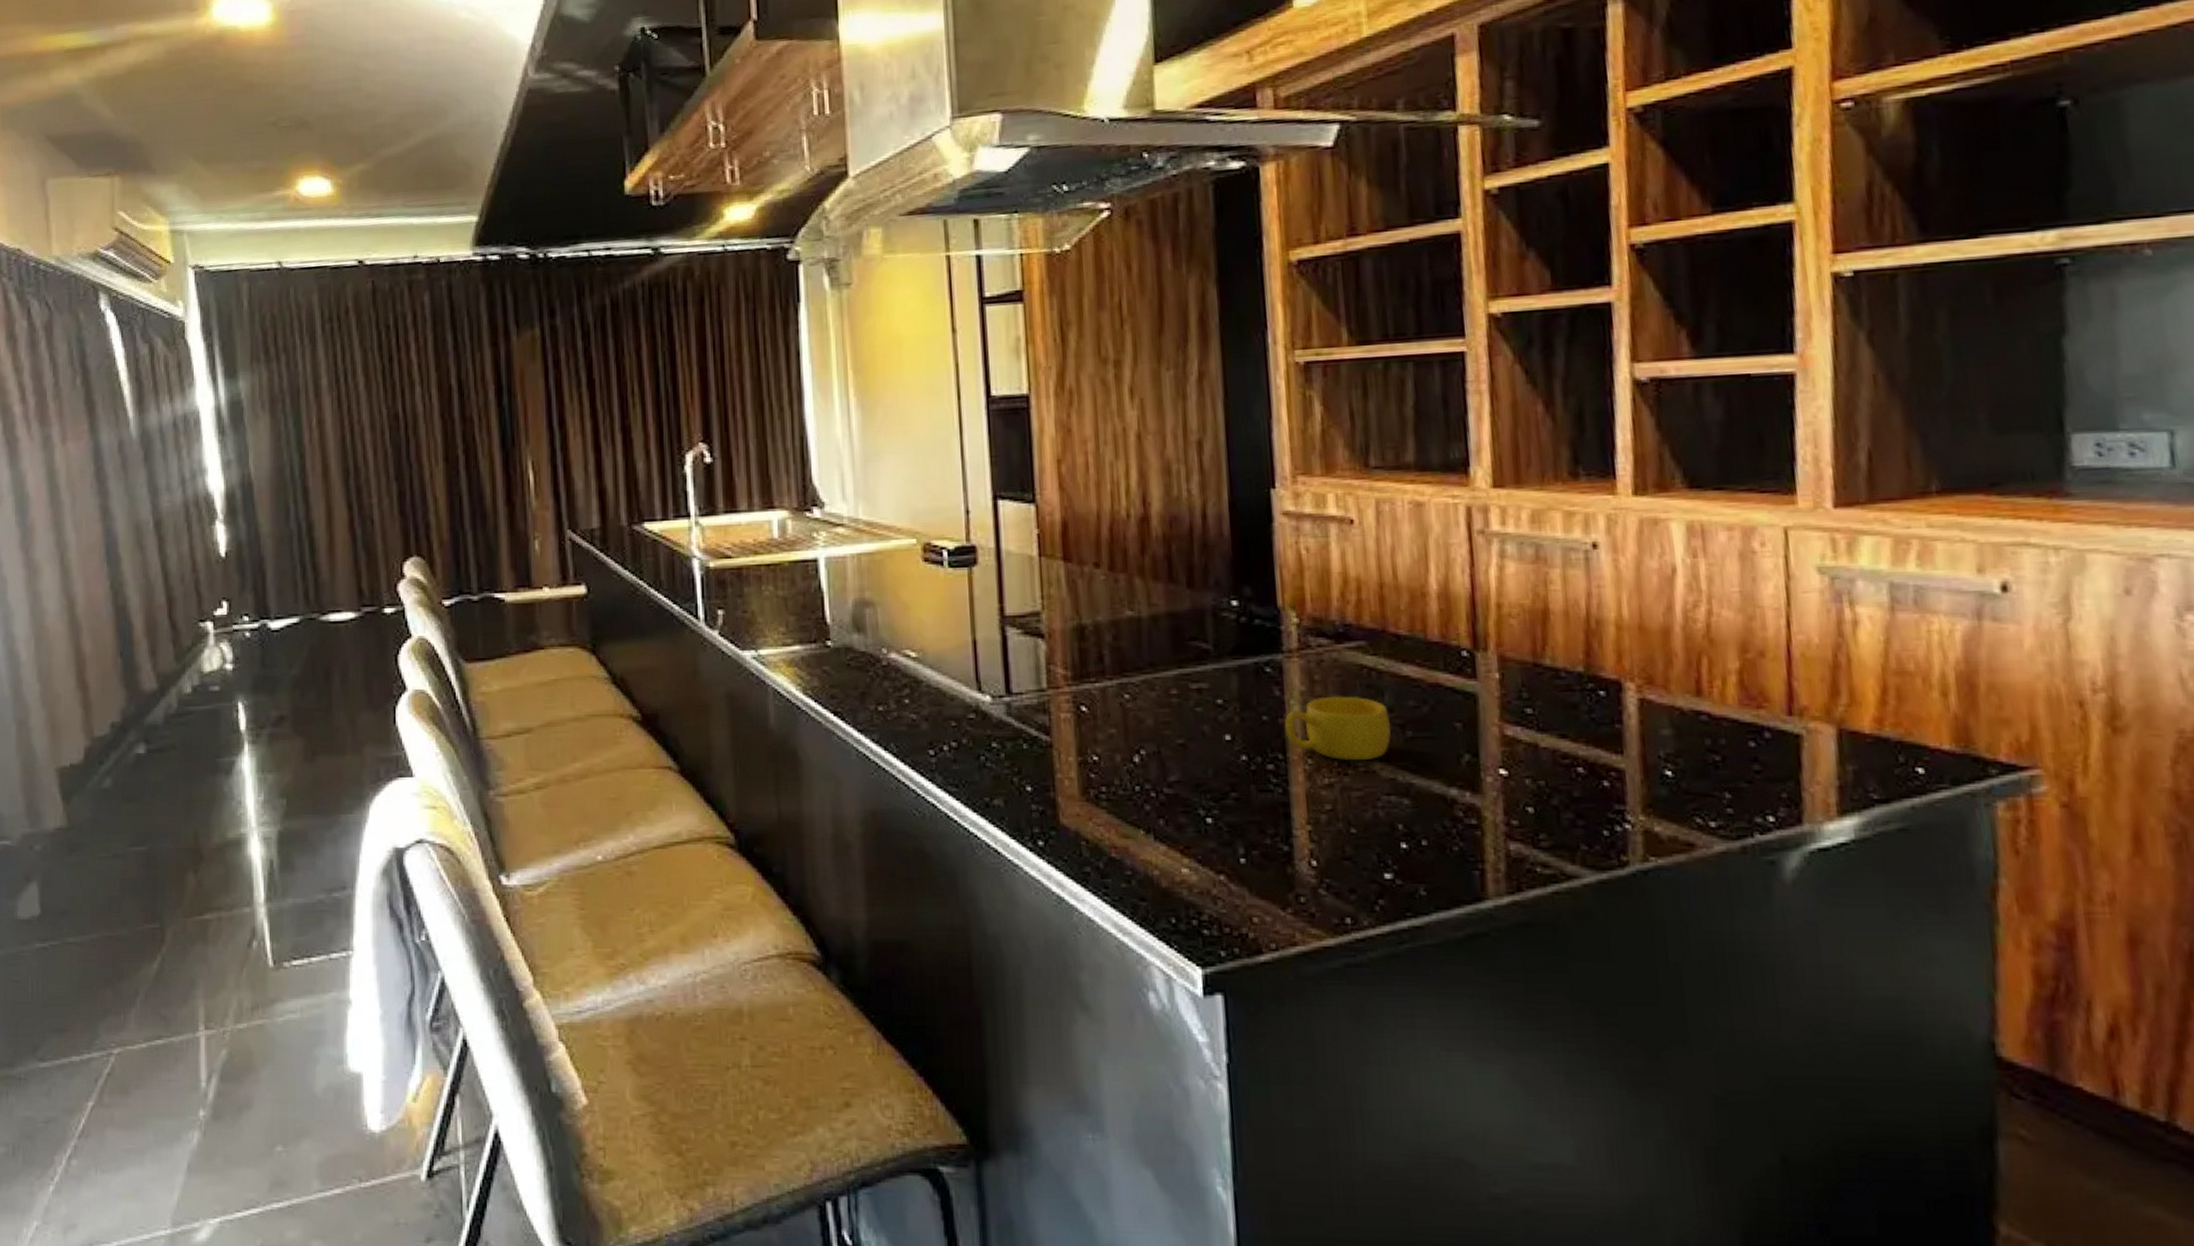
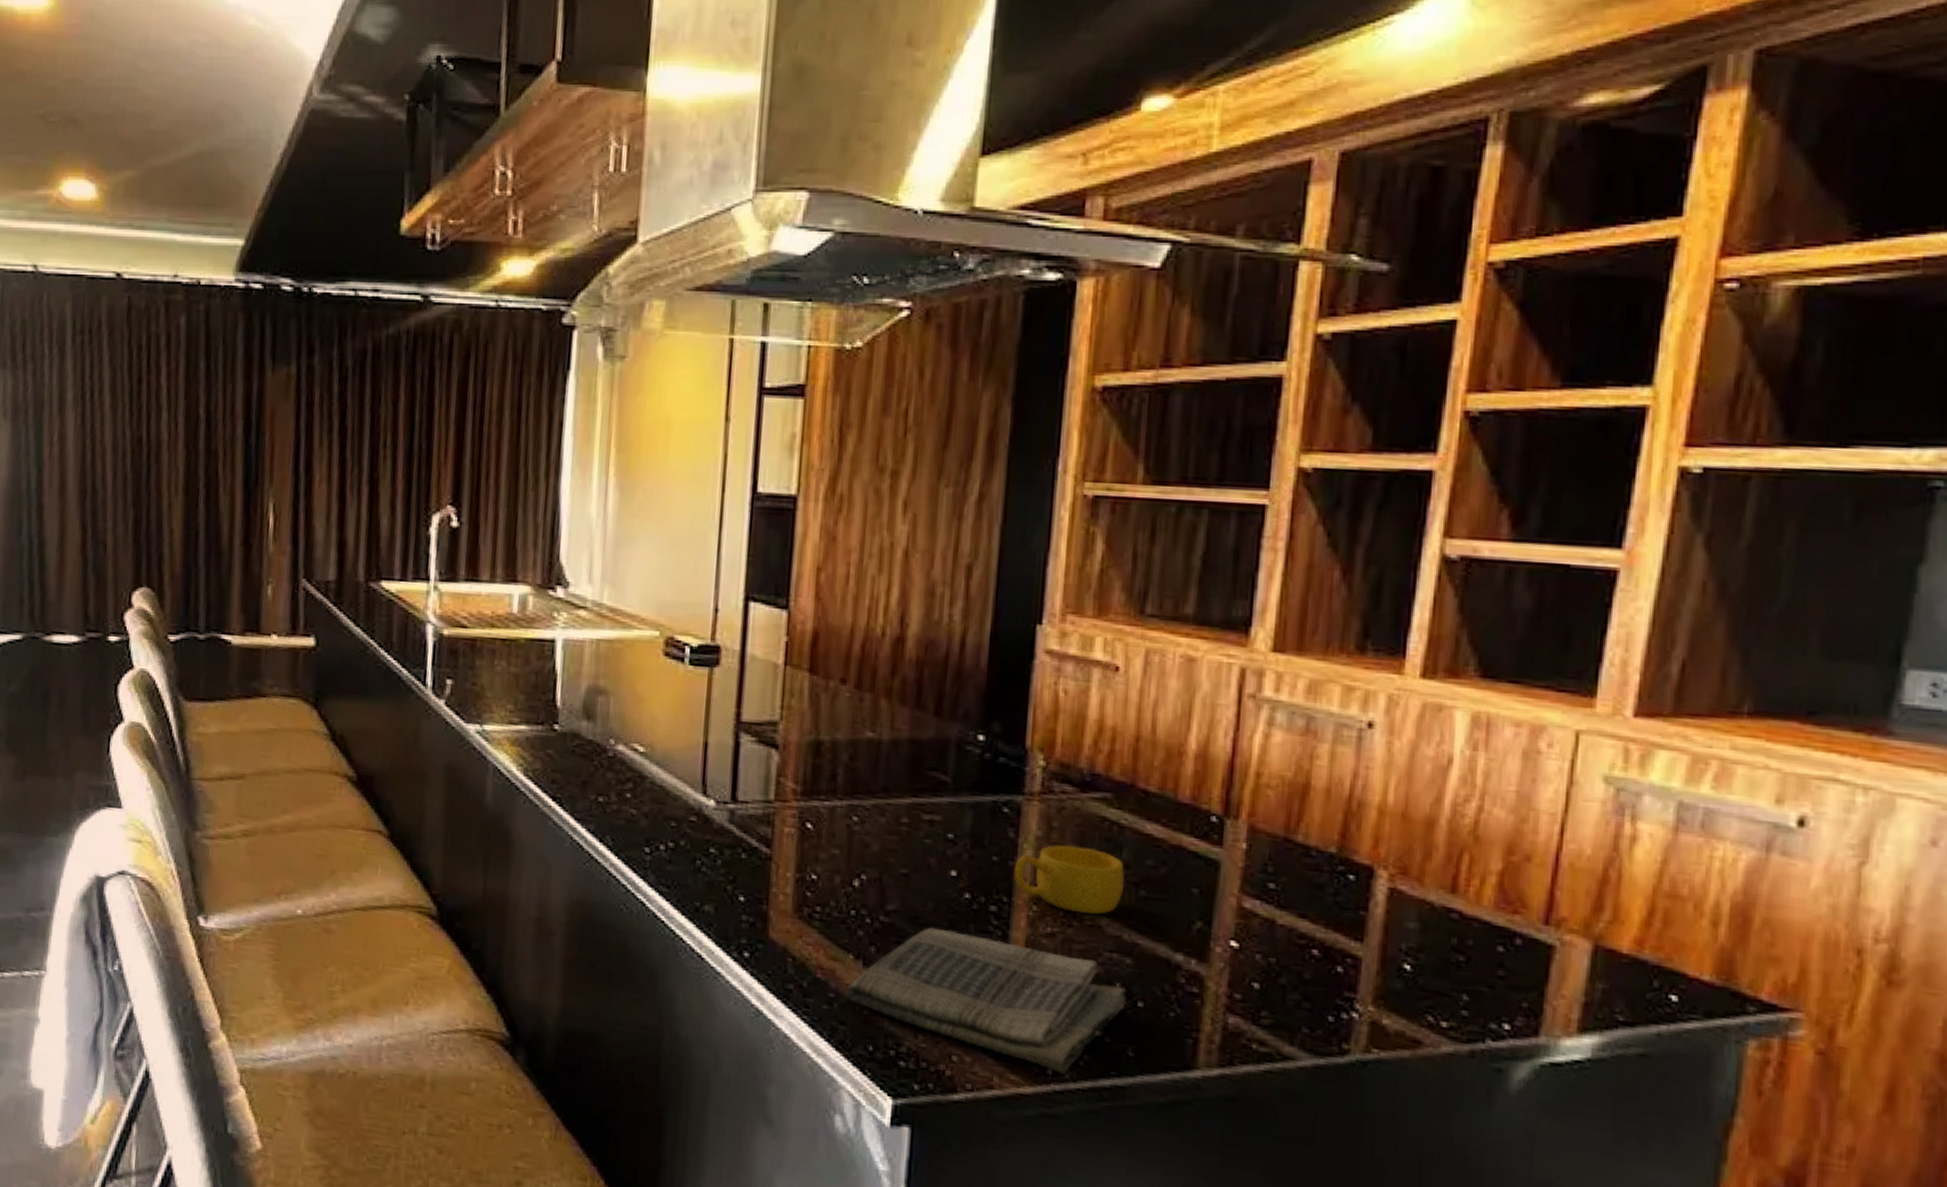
dish towel: none [1141,793,1410,921] -> present [844,927,1127,1074]

